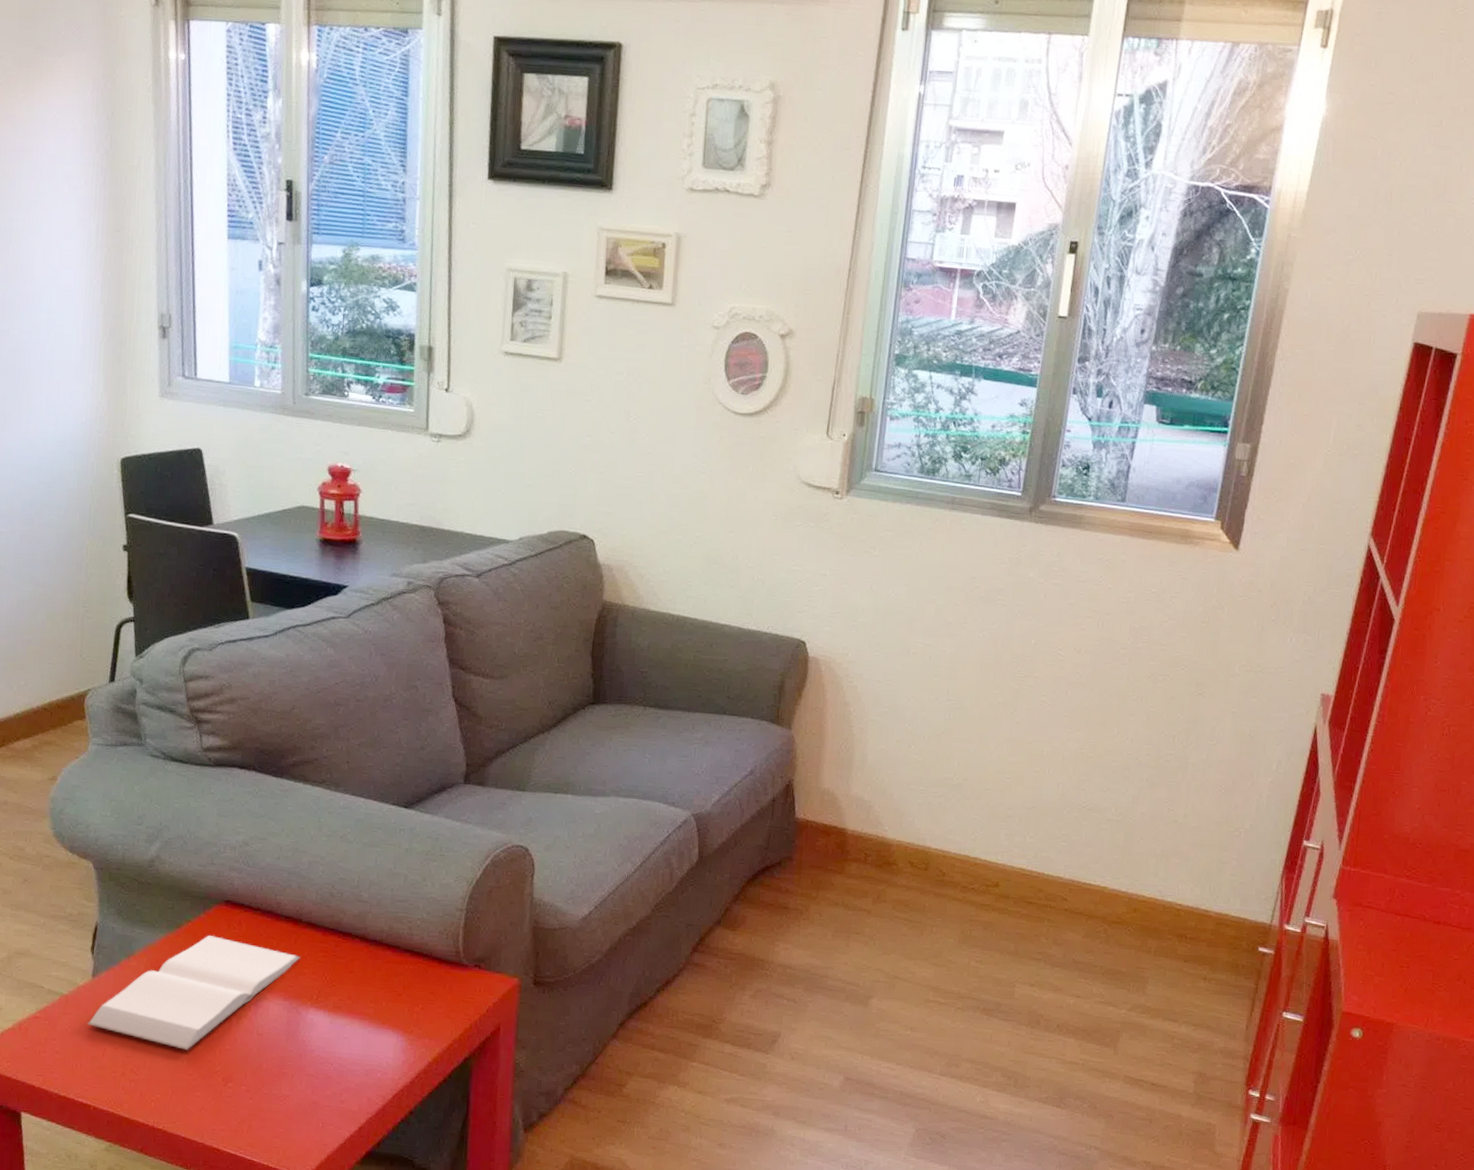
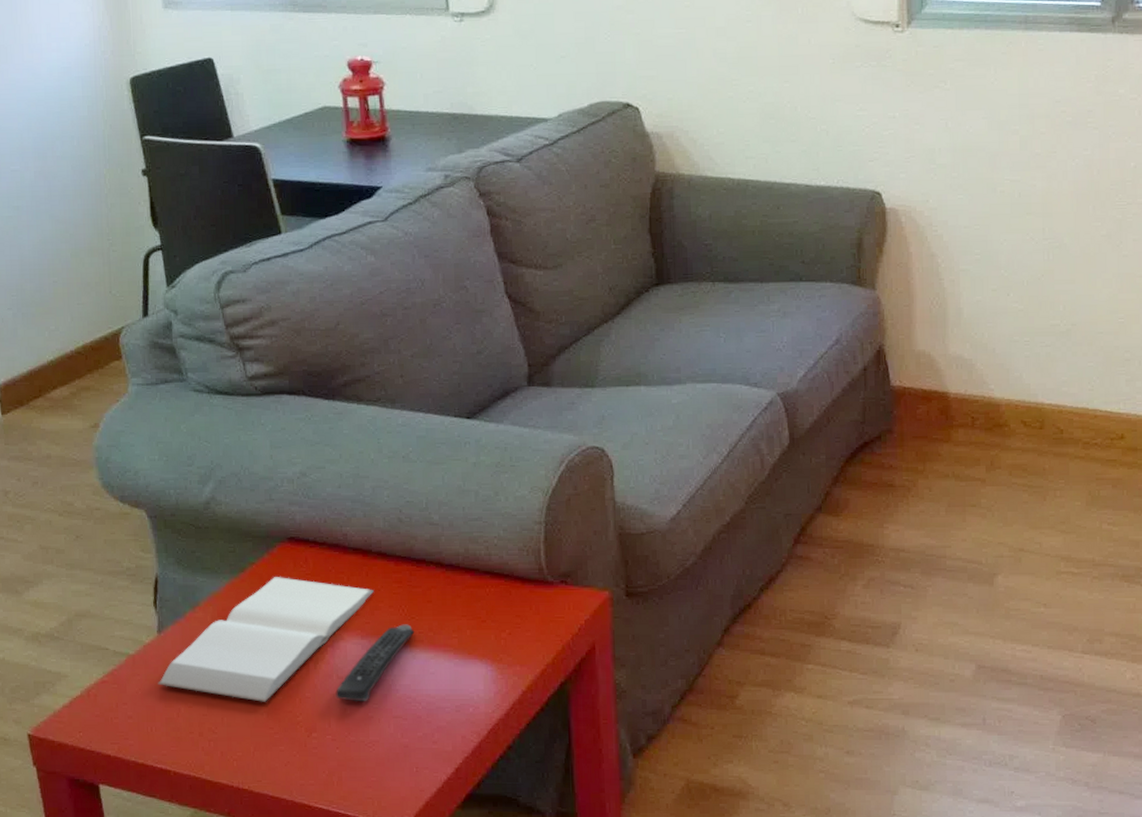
remote control: none [254,990,335,1058] -> present [335,624,415,702]

